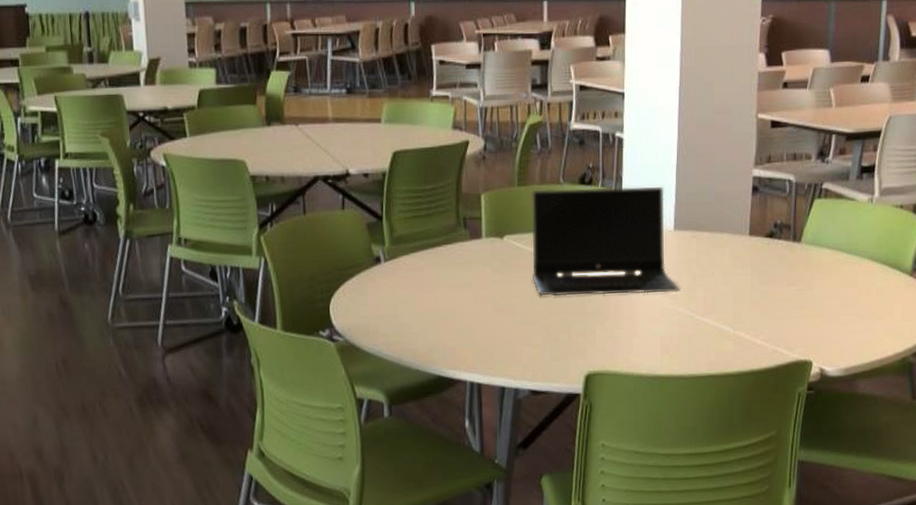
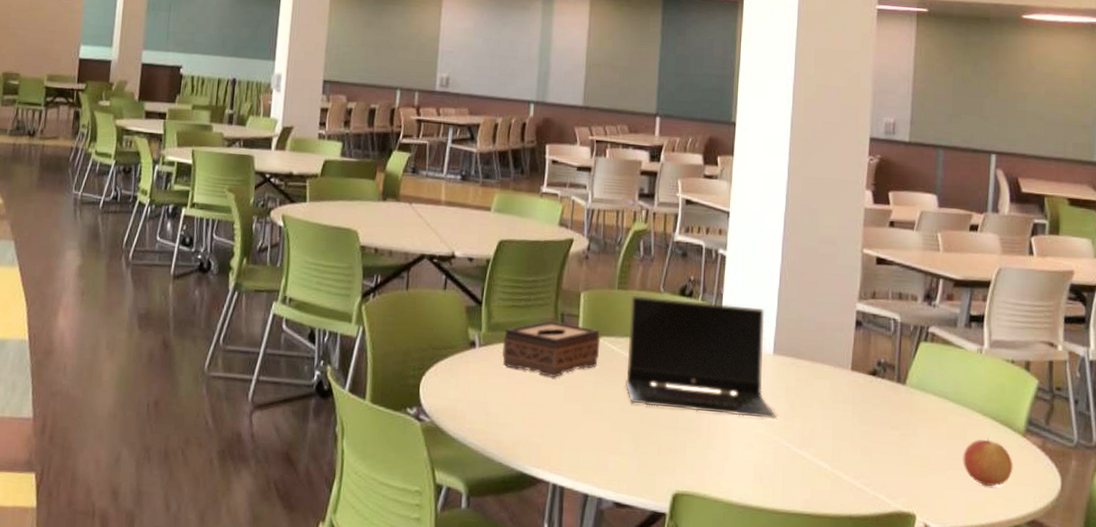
tissue box: none [408,226,505,282] -> present [502,320,601,377]
apple: none [855,281,901,326] -> present [963,437,1013,486]

